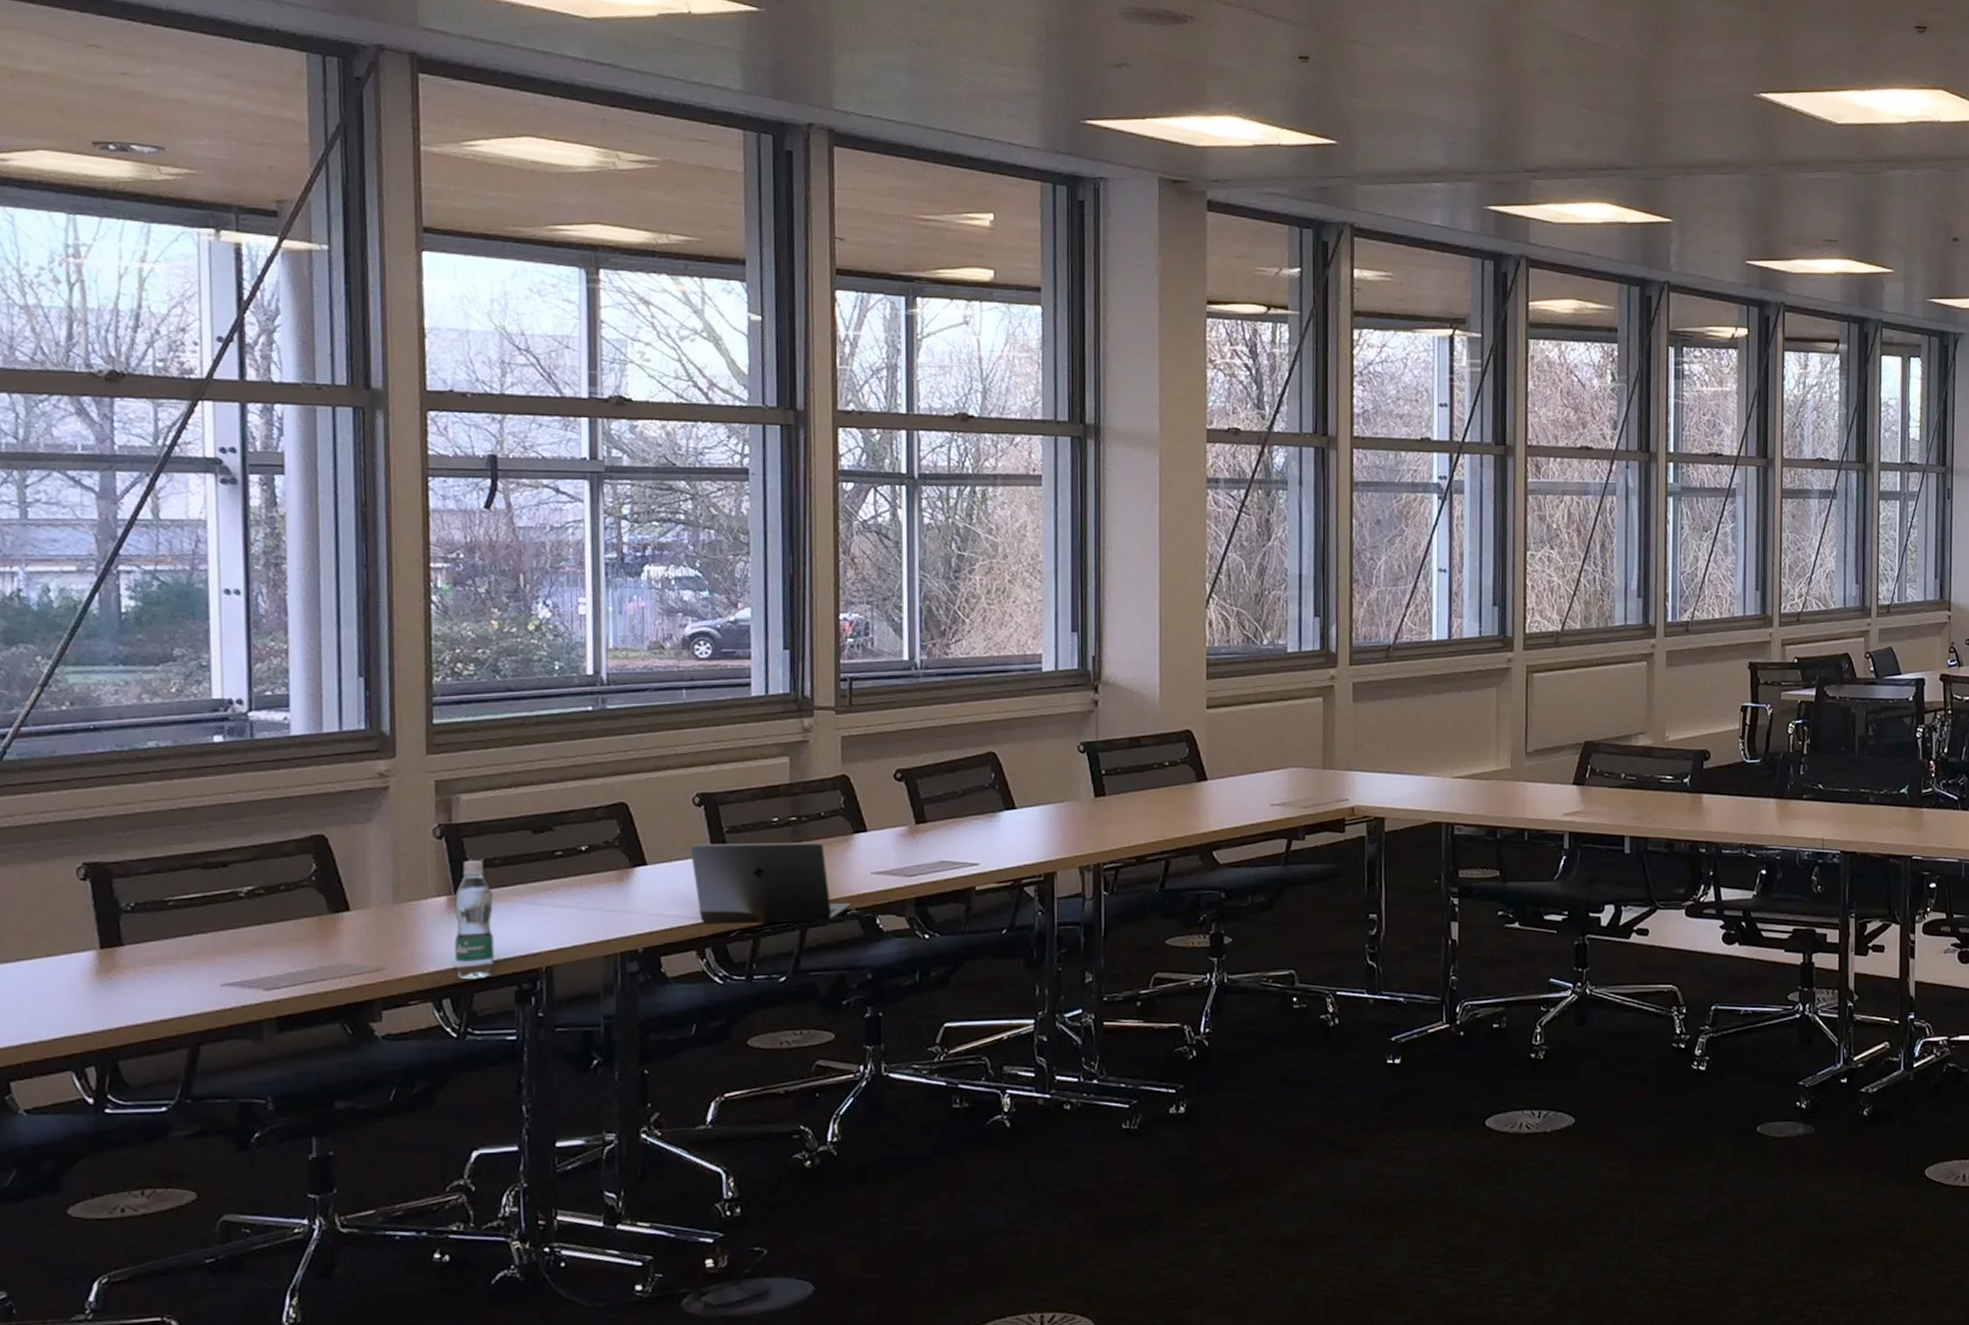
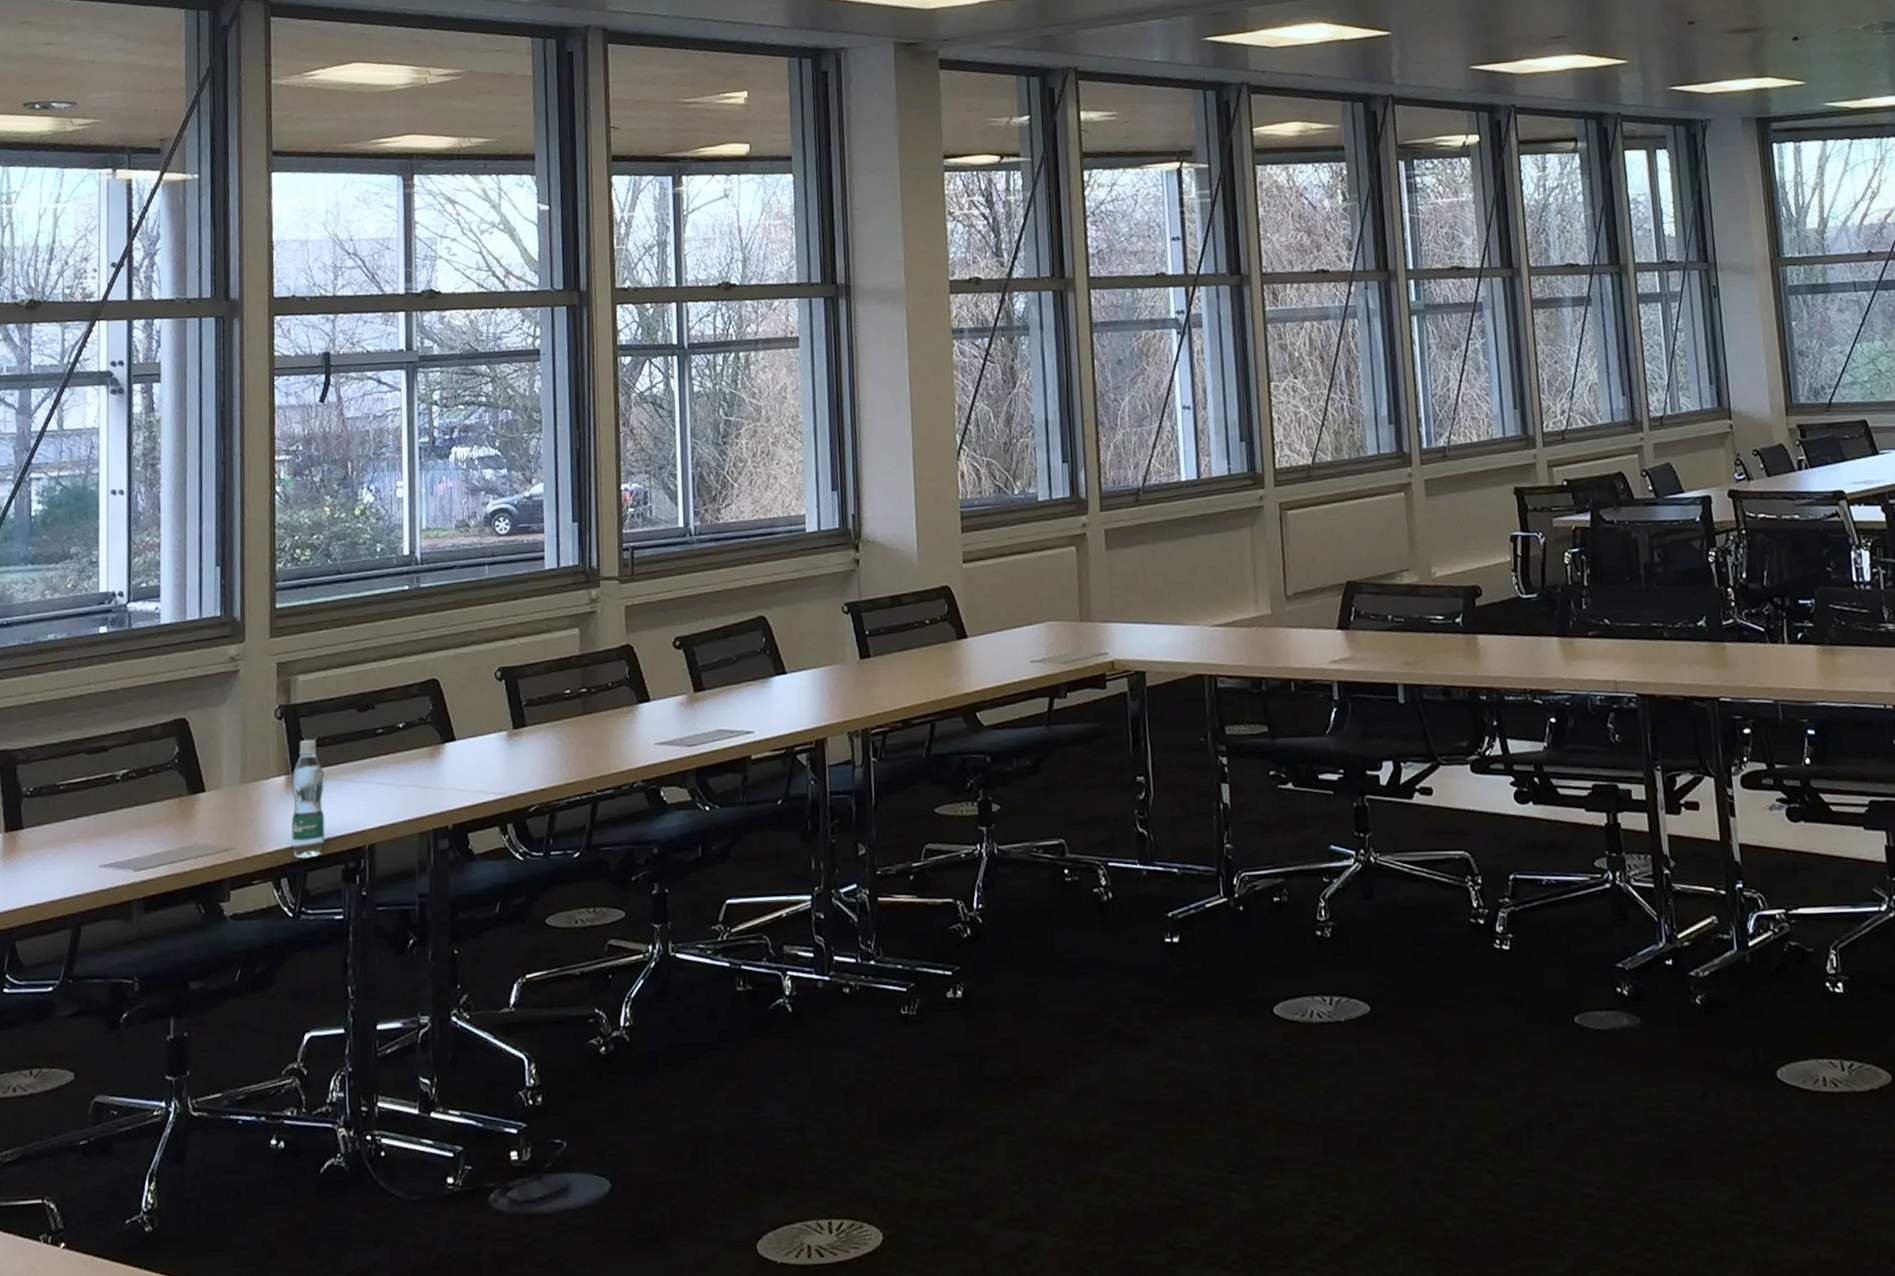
laptop: present [690,842,852,925] -> none [493,713,638,800]

